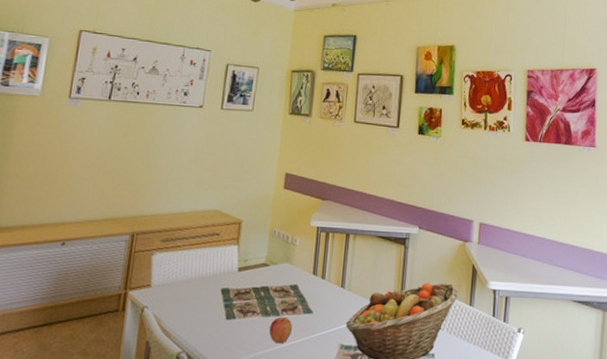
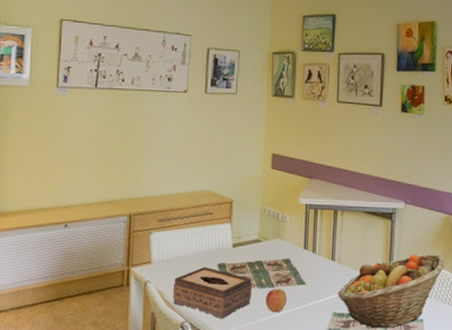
tissue box: none [170,291,257,350] -> present [173,266,253,319]

